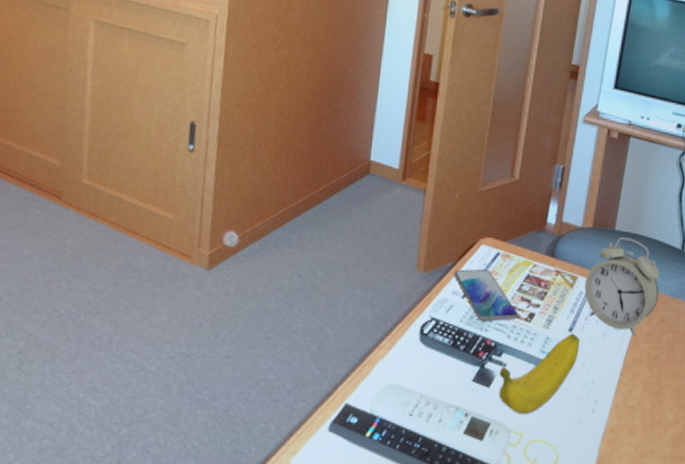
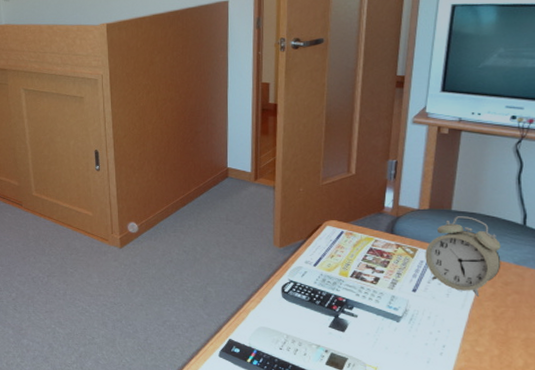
smartphone: present [454,269,518,322] -> none [305,244,364,284]
banana: present [498,333,580,415] -> none [352,293,424,354]

